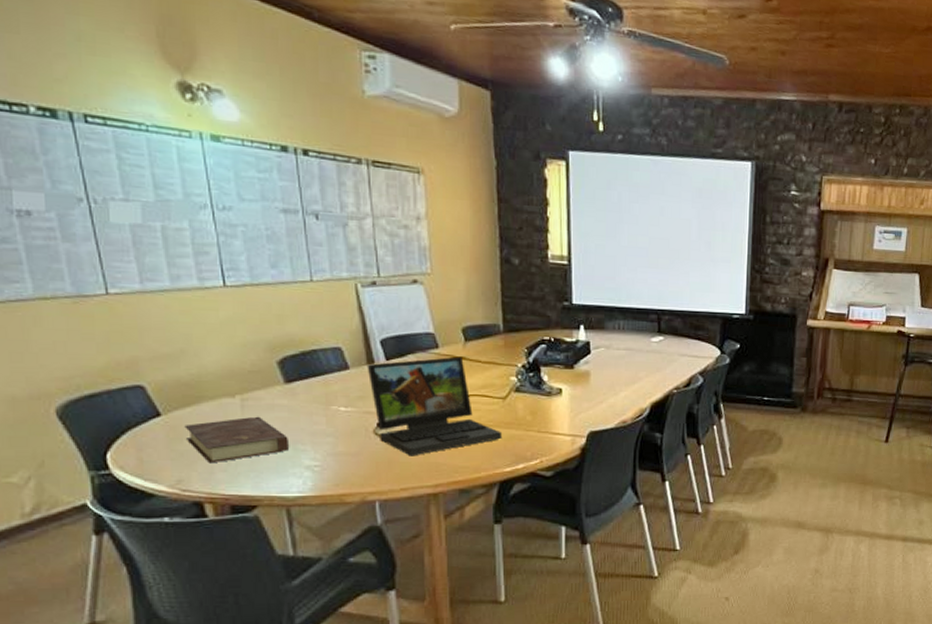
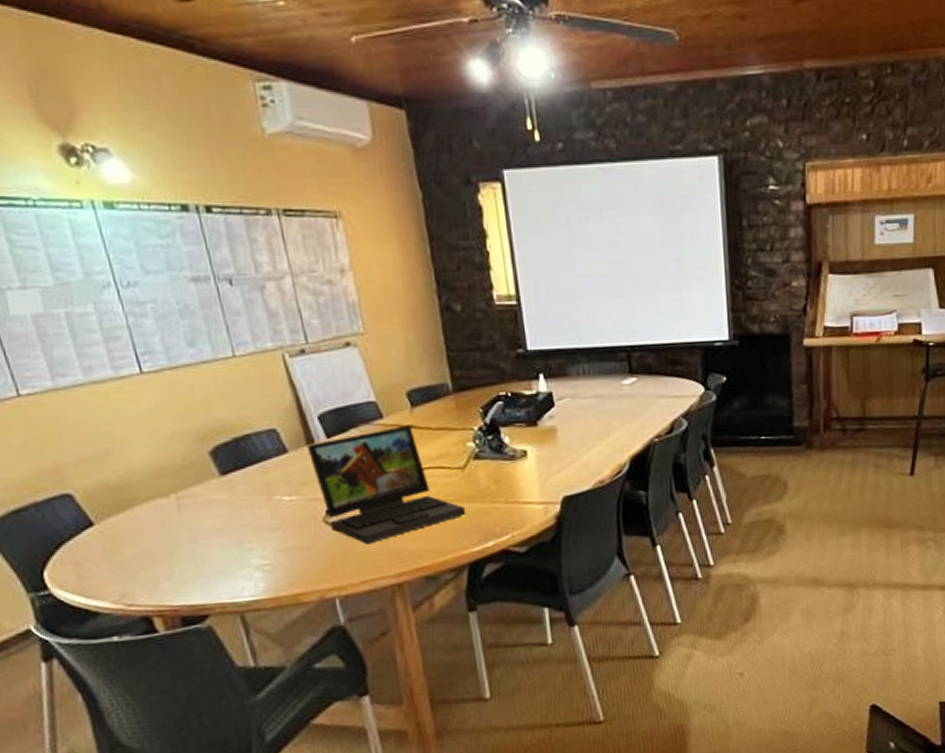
book: present [184,416,290,464] -> none [120,515,235,573]

